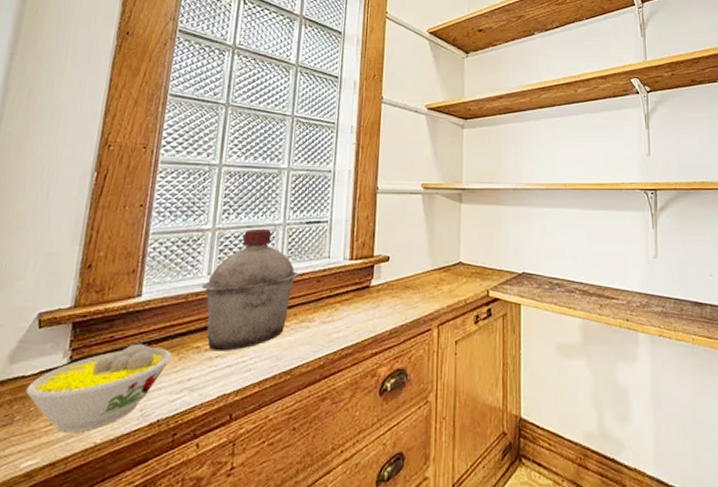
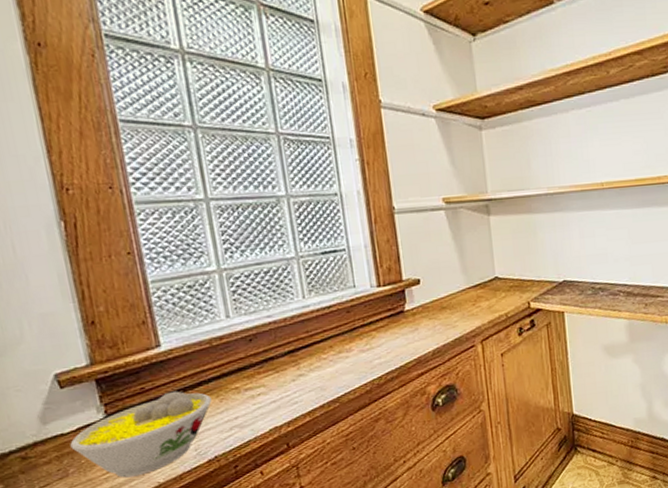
canister: present [201,228,298,351] -> none [223,263,325,390]

